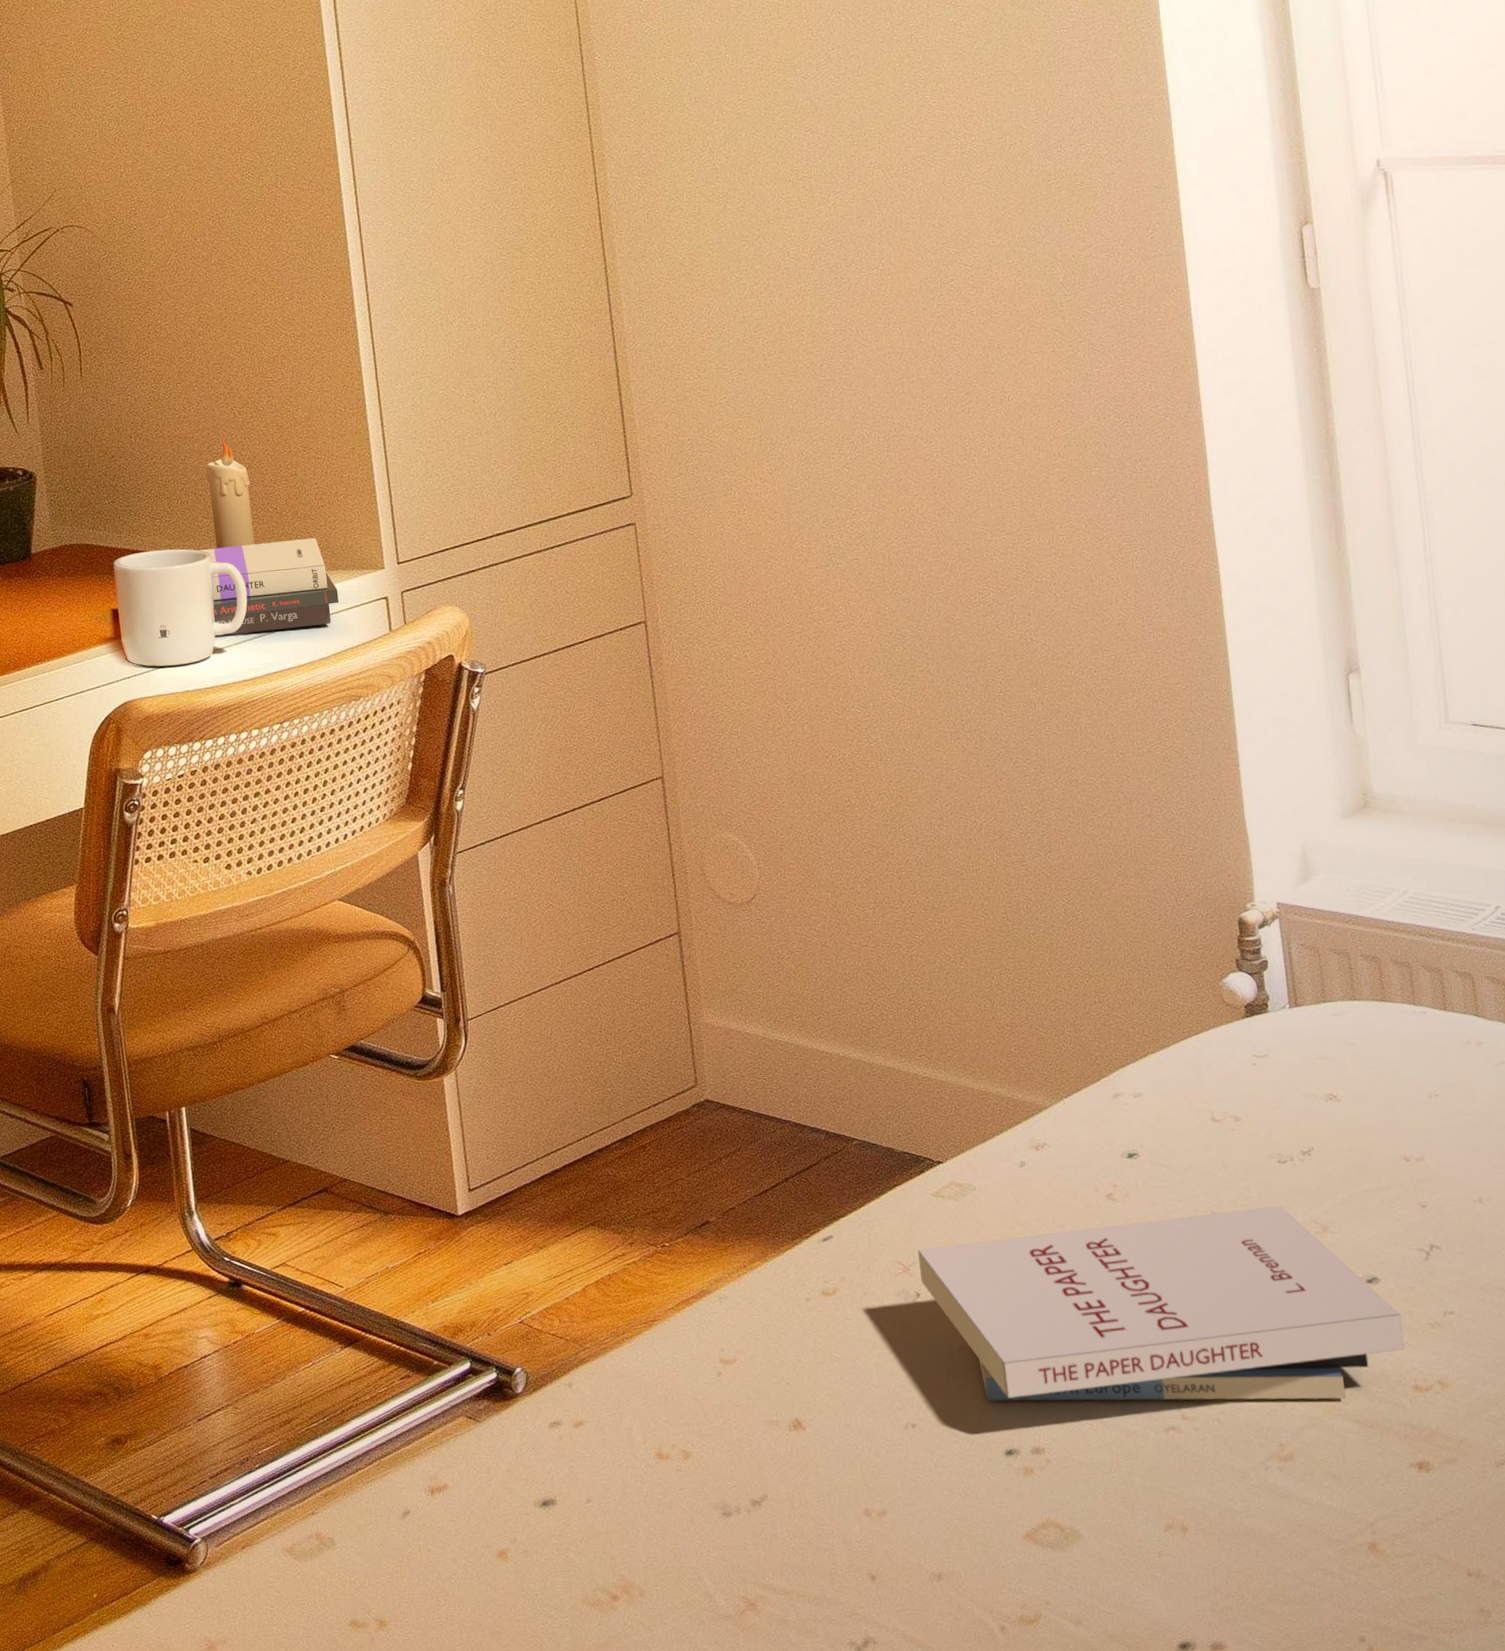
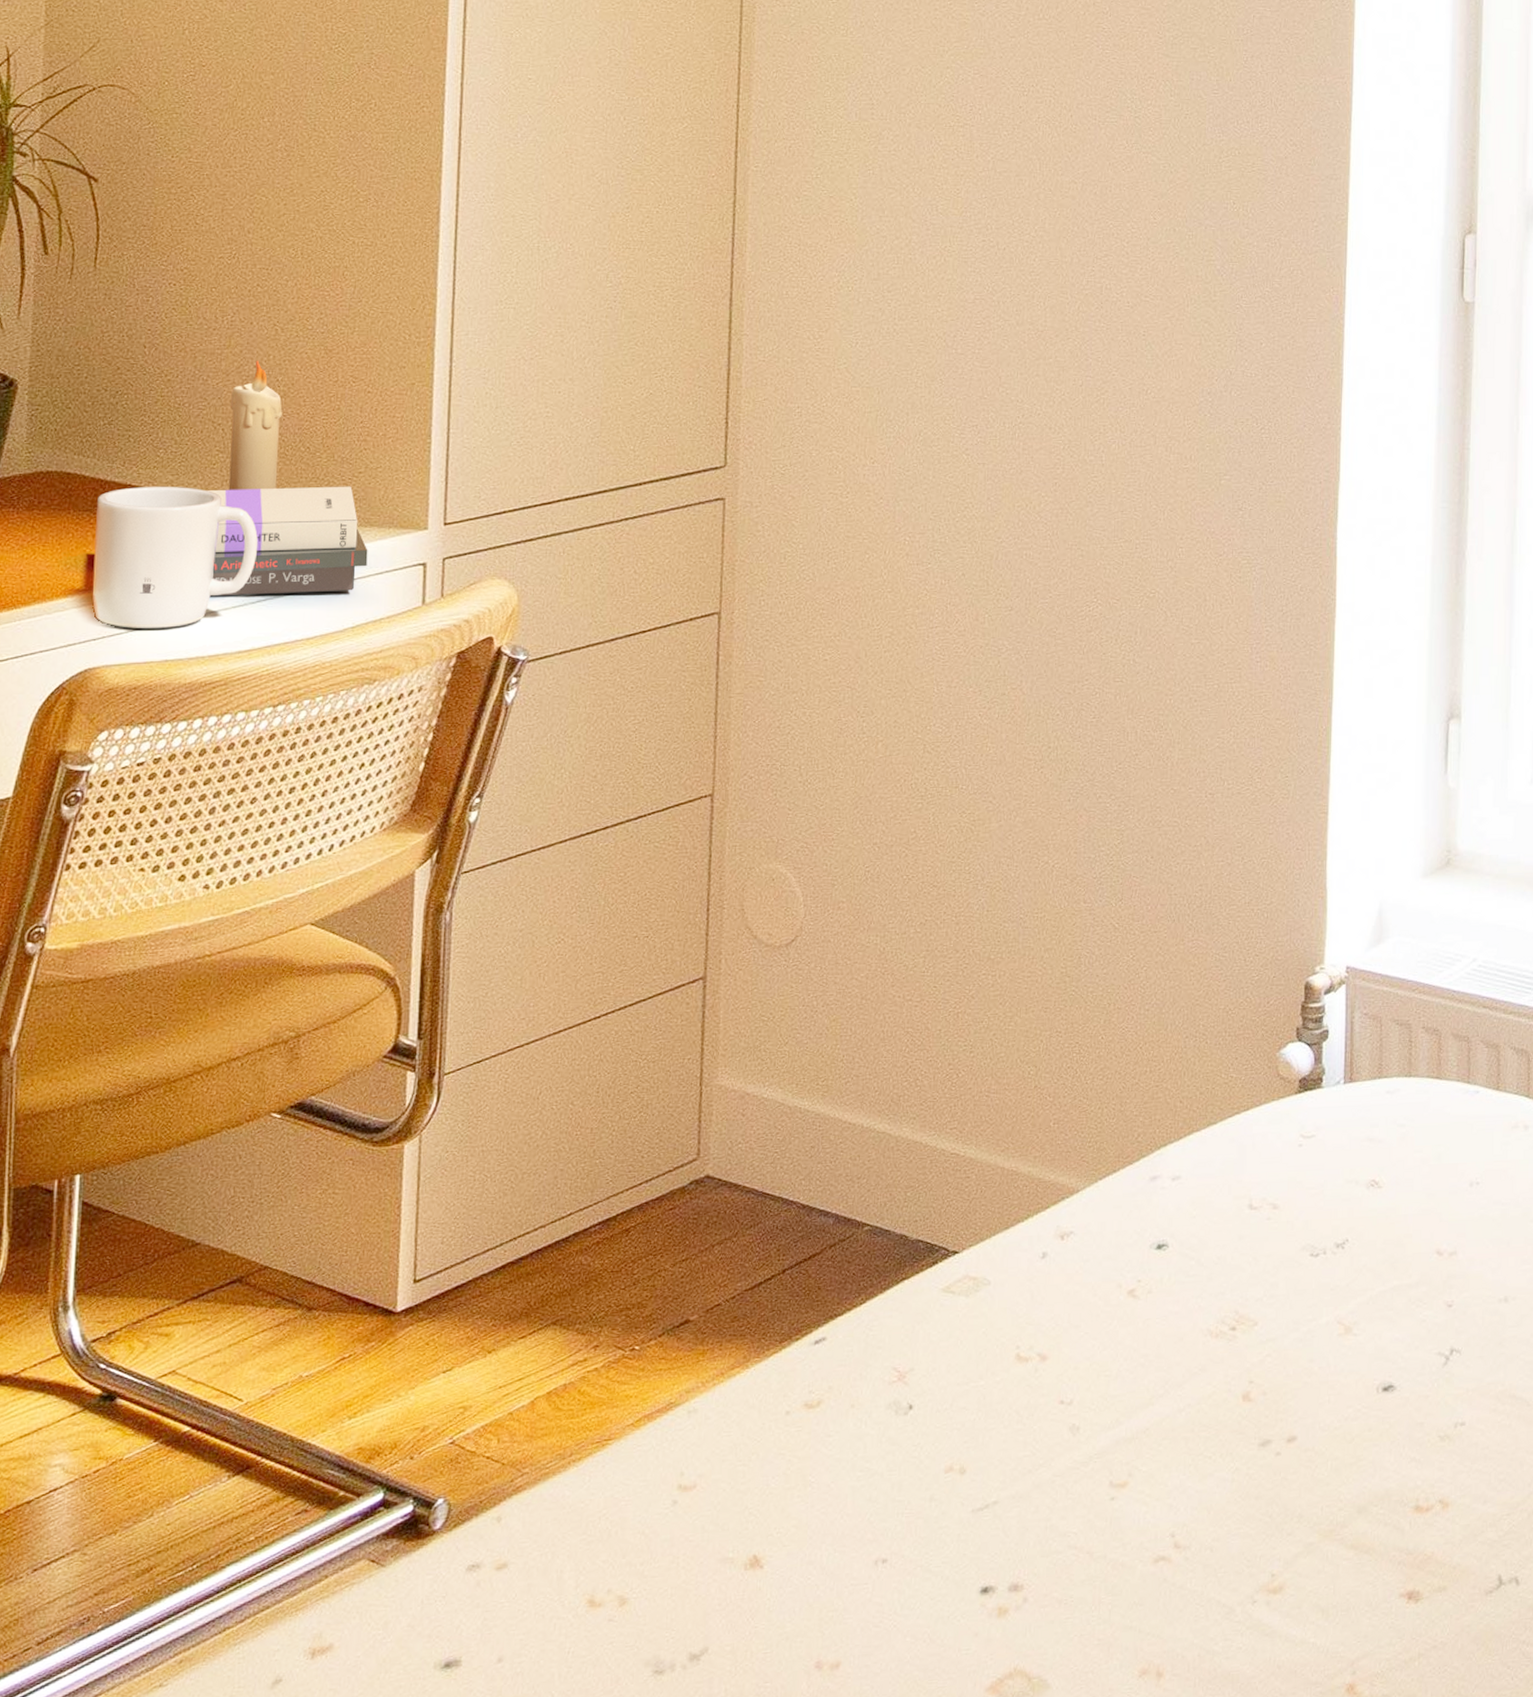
books: present [918,1206,1405,1401] -> none [916,1305,1412,1530]

